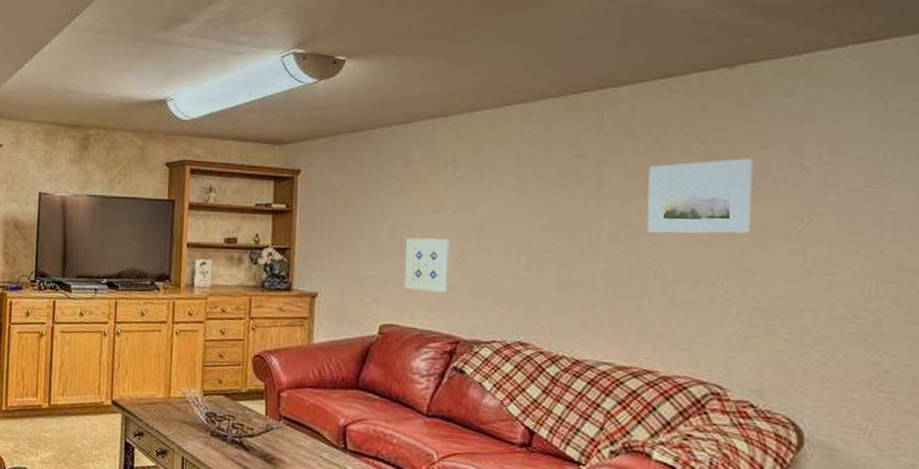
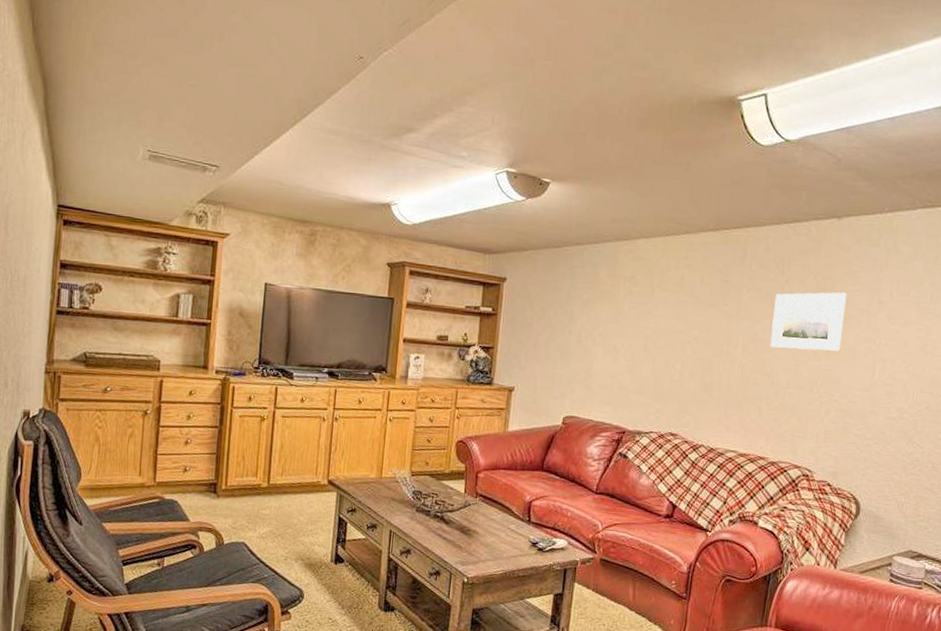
wall art: present [404,238,451,293] -> none [585,343,624,391]

